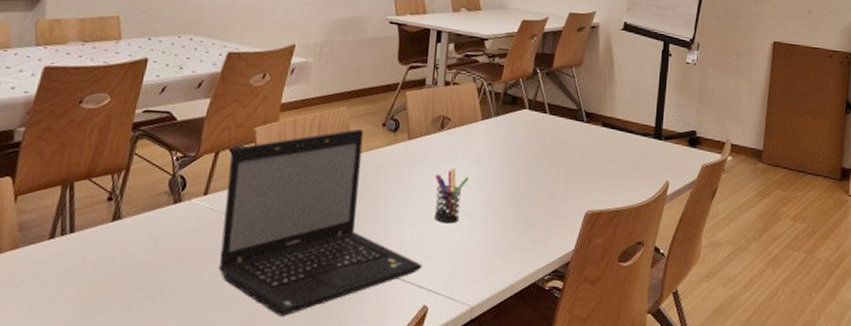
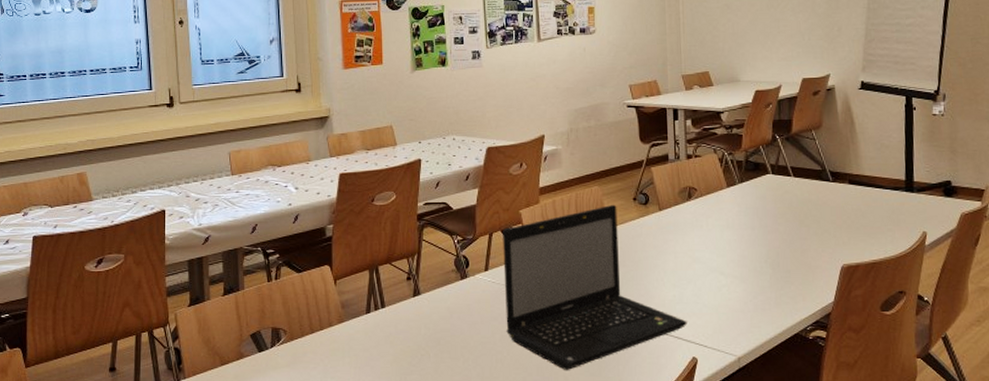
pen holder: present [434,169,469,224] -> none [688,234,721,284]

